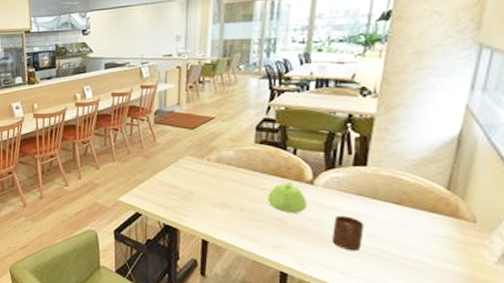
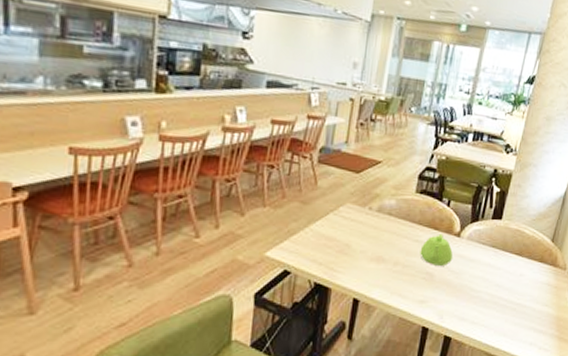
cup: present [332,215,364,252] -> none [468,267,494,301]

